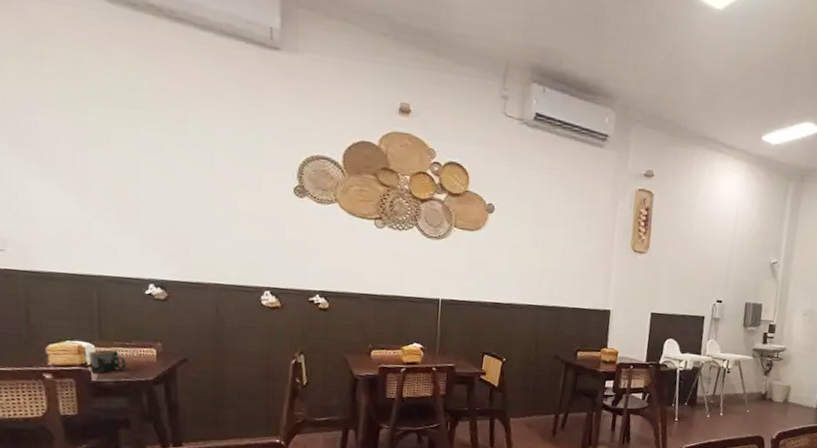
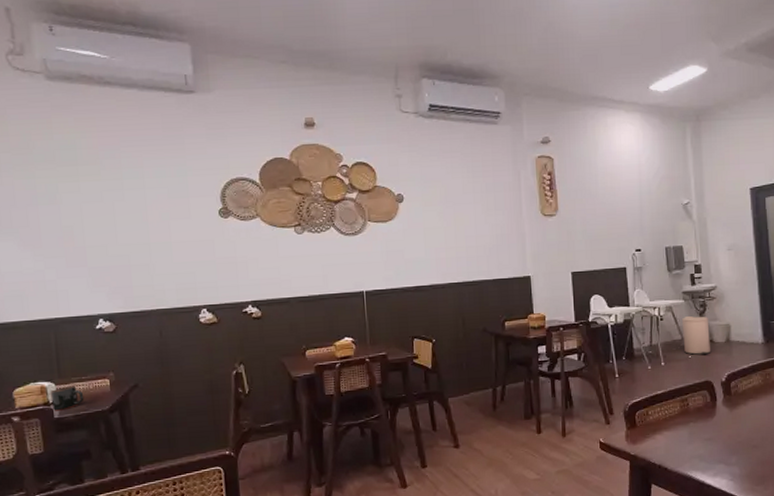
pedal bin: none [744,373,772,411] -> present [682,316,710,355]

